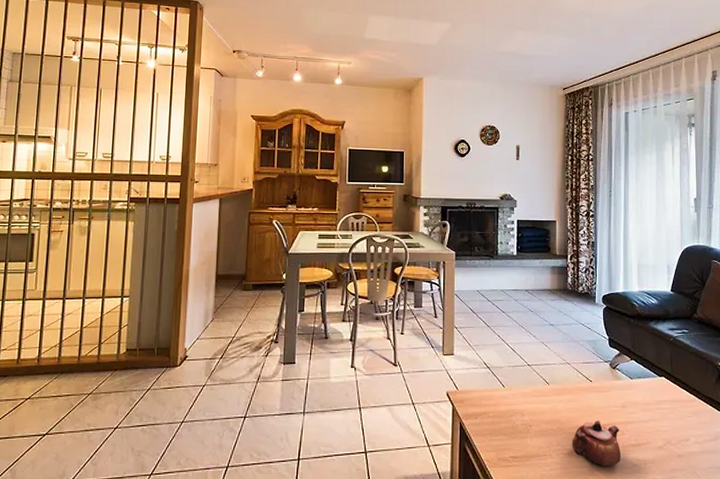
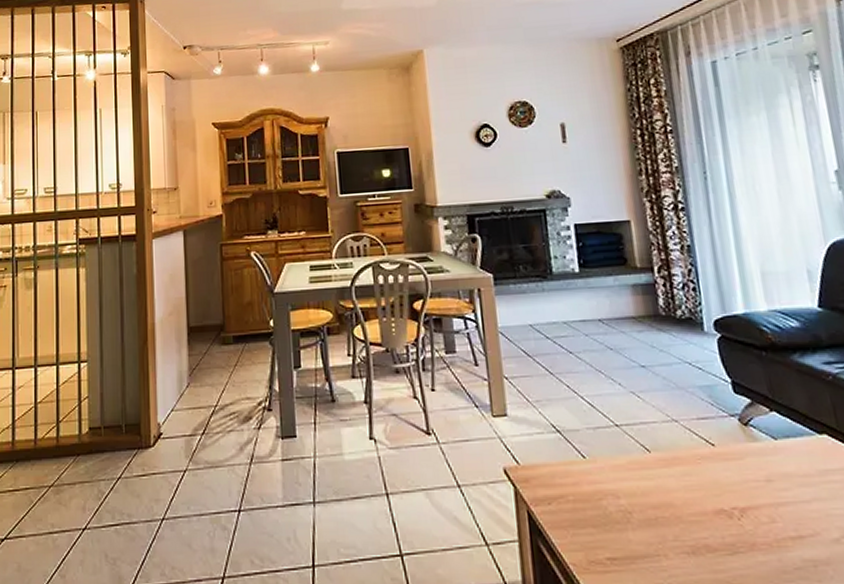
teapot: present [572,421,621,467] -> none [695,502,776,572]

